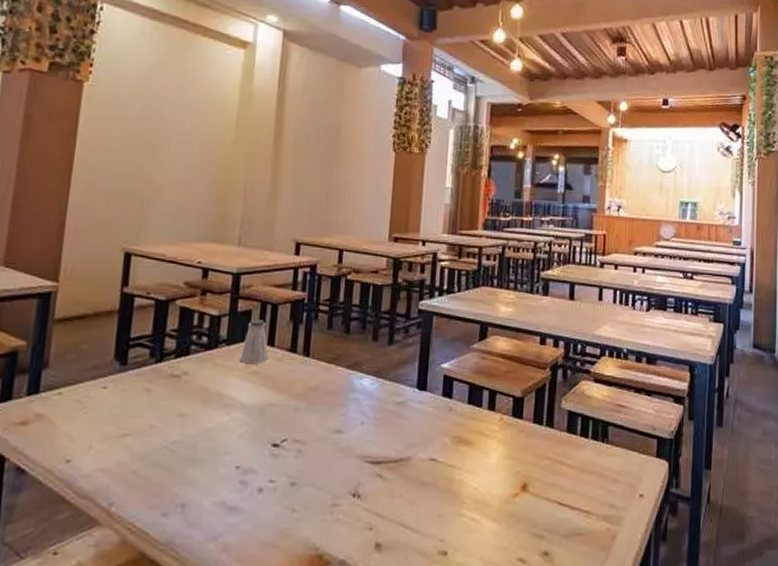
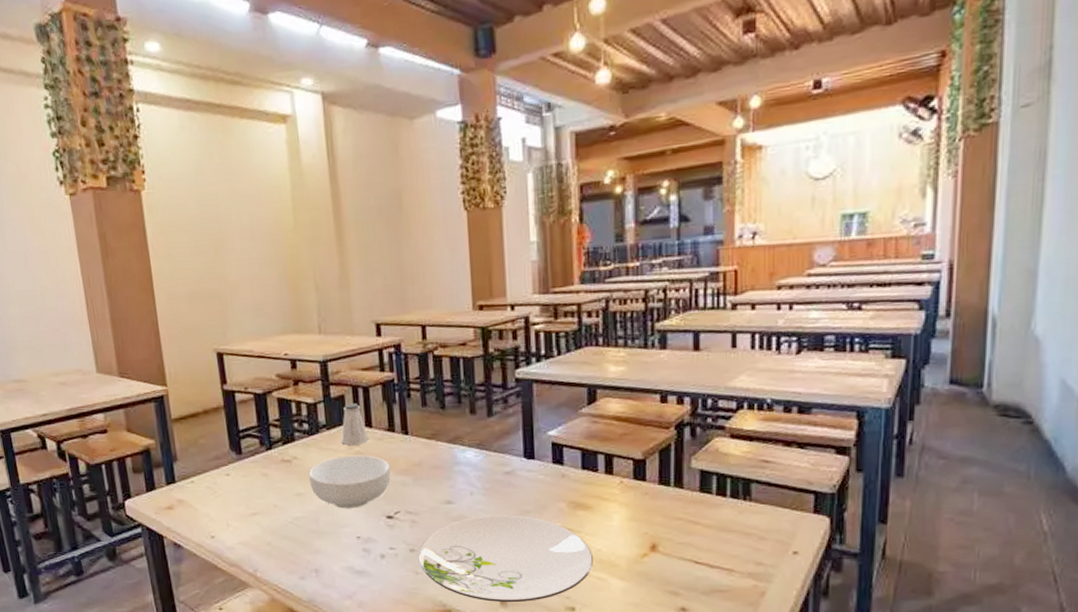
cereal bowl: none [196,374,286,434] -> present [308,455,391,509]
plate: none [298,447,470,545] -> present [419,515,593,602]

